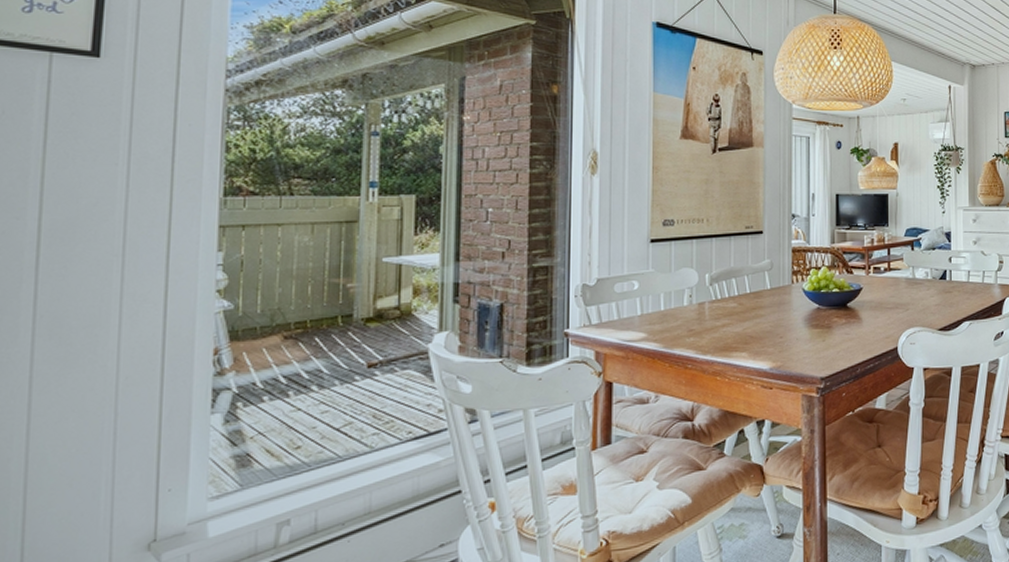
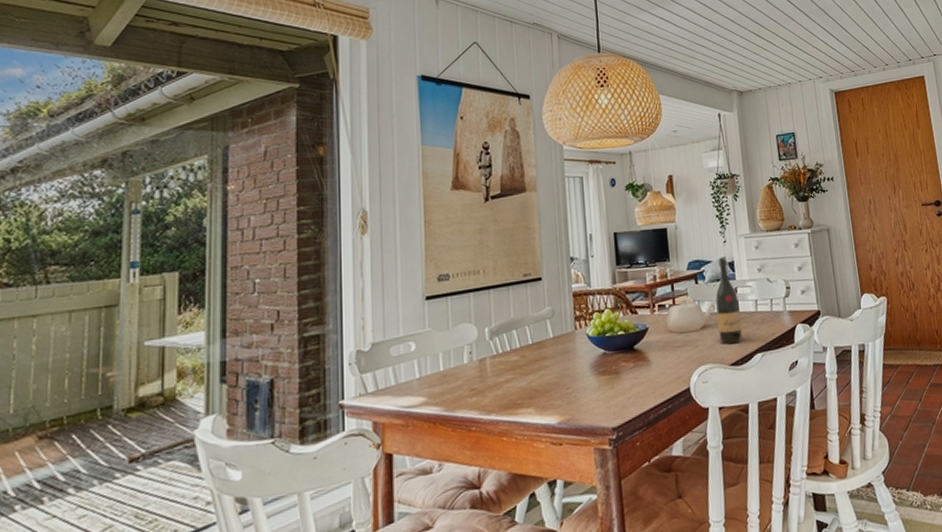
teapot: none [870,263,930,296] -> present [655,298,716,334]
wine bottle: none [930,226,952,311] -> present [715,256,743,345]

